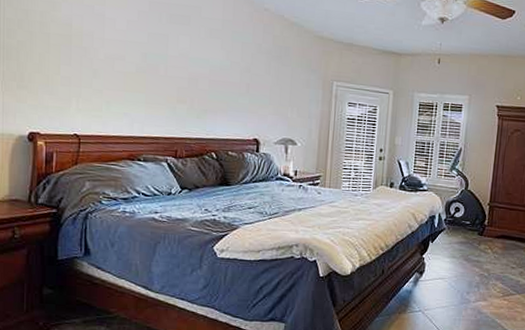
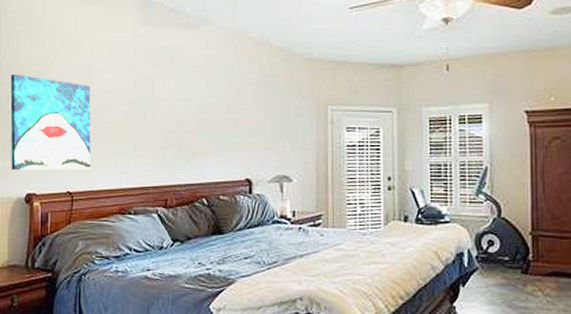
wall art: none [11,10,101,115] -> present [10,74,91,170]

